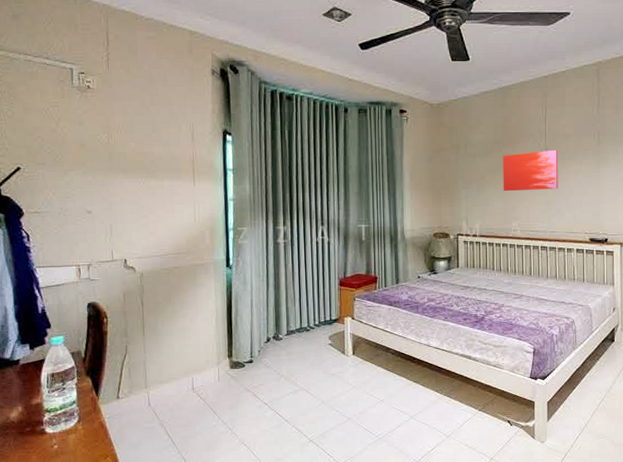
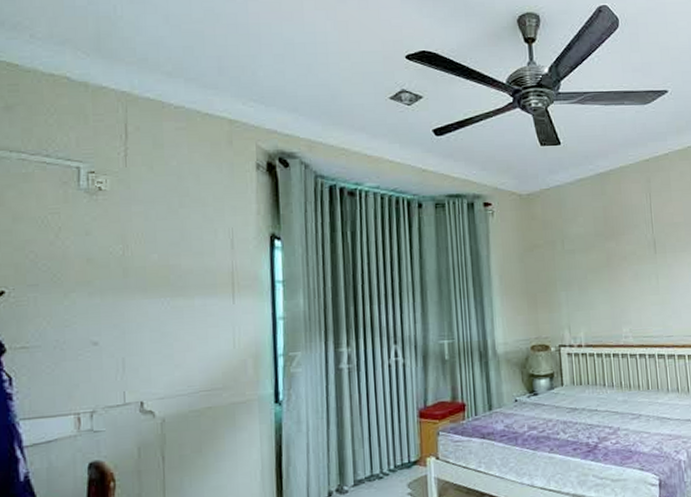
wall art: present [503,149,558,192] -> none [606,241,672,292]

